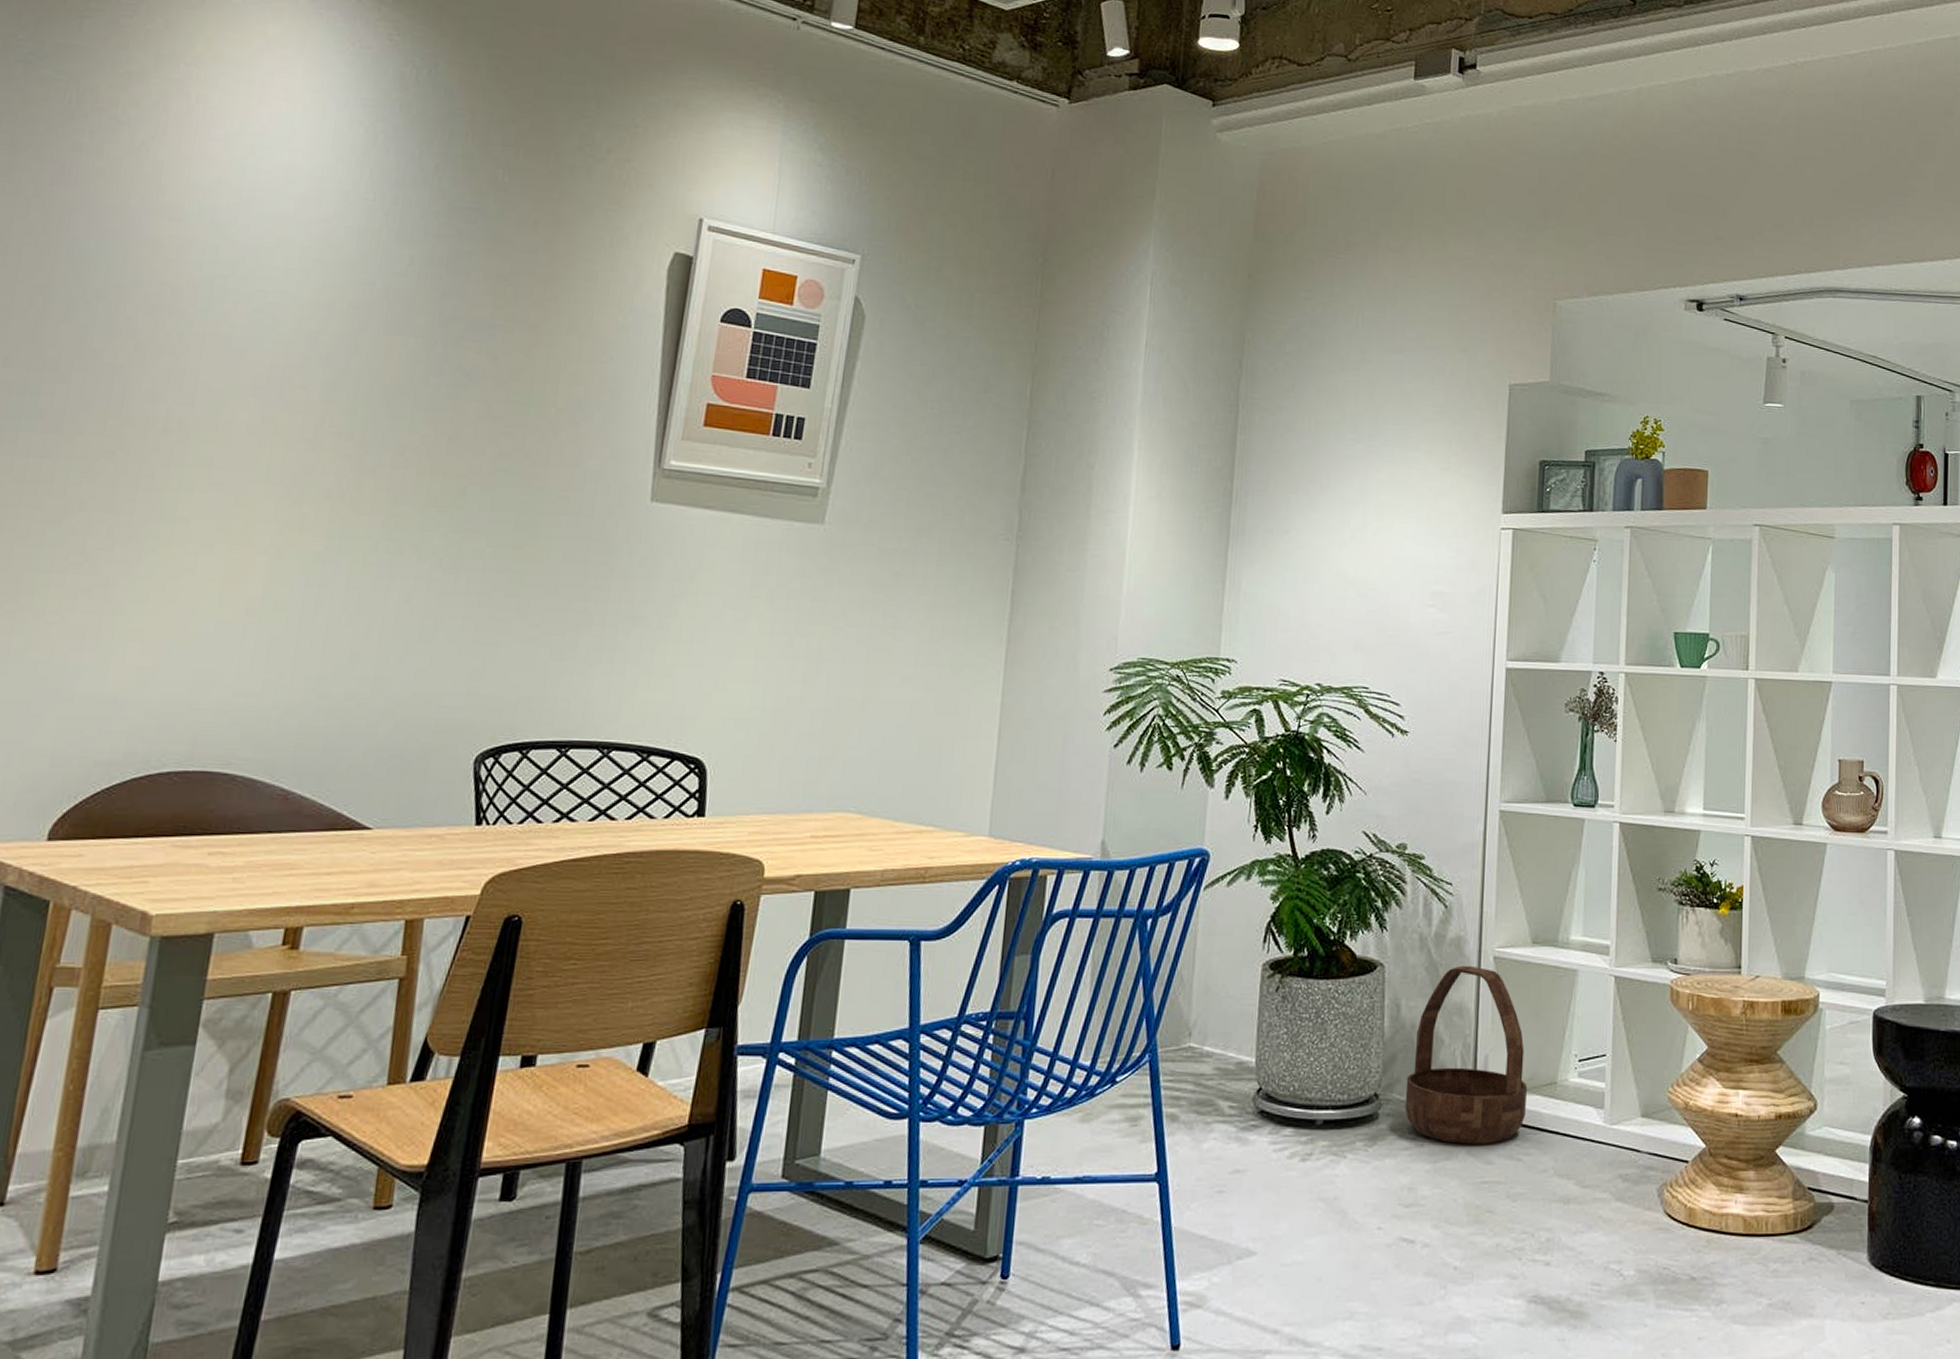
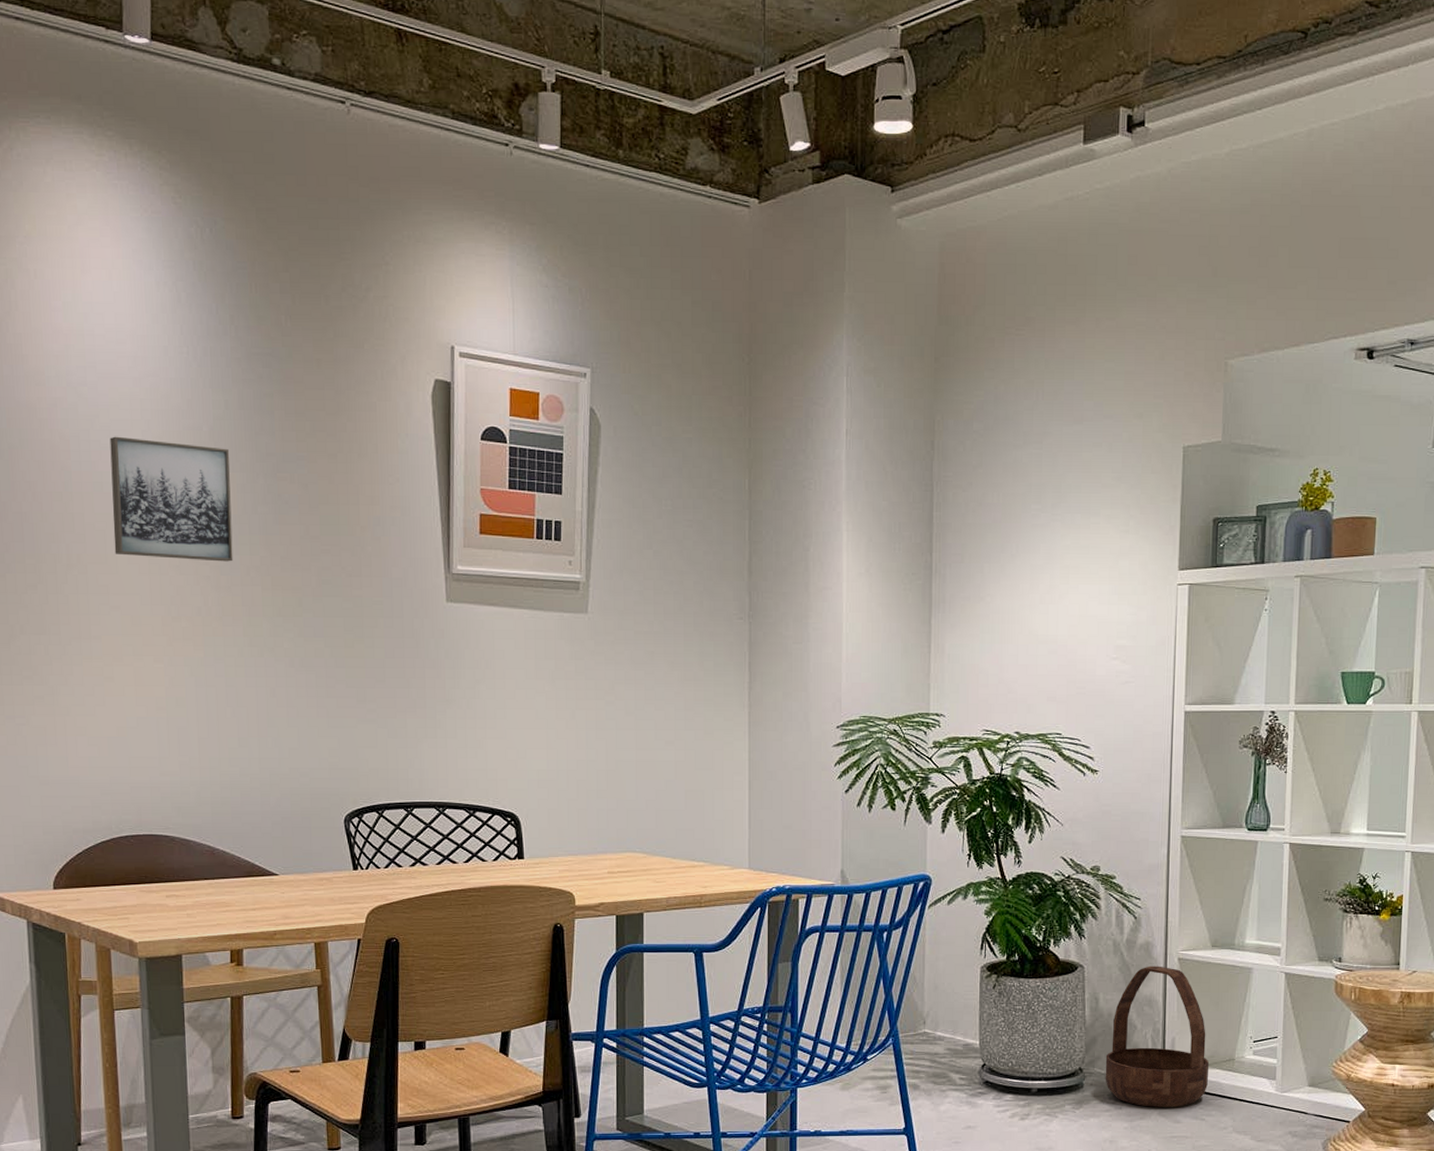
wall art: none [230,285,406,439] -> present [109,436,233,562]

